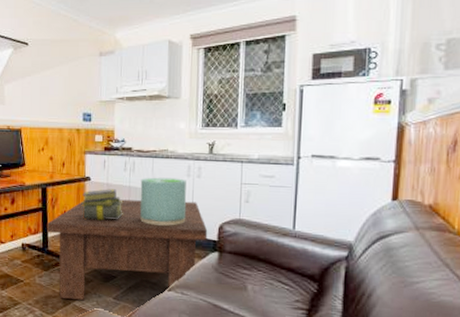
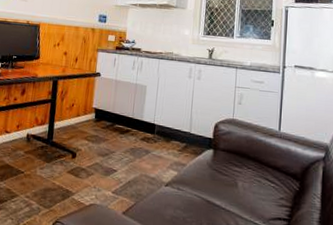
coffee table: present [46,199,208,300] -> none [53,95,205,194]
stack of books: present [81,189,123,221] -> none [89,85,128,115]
decorative container: present [140,177,186,226] -> none [144,76,188,123]

